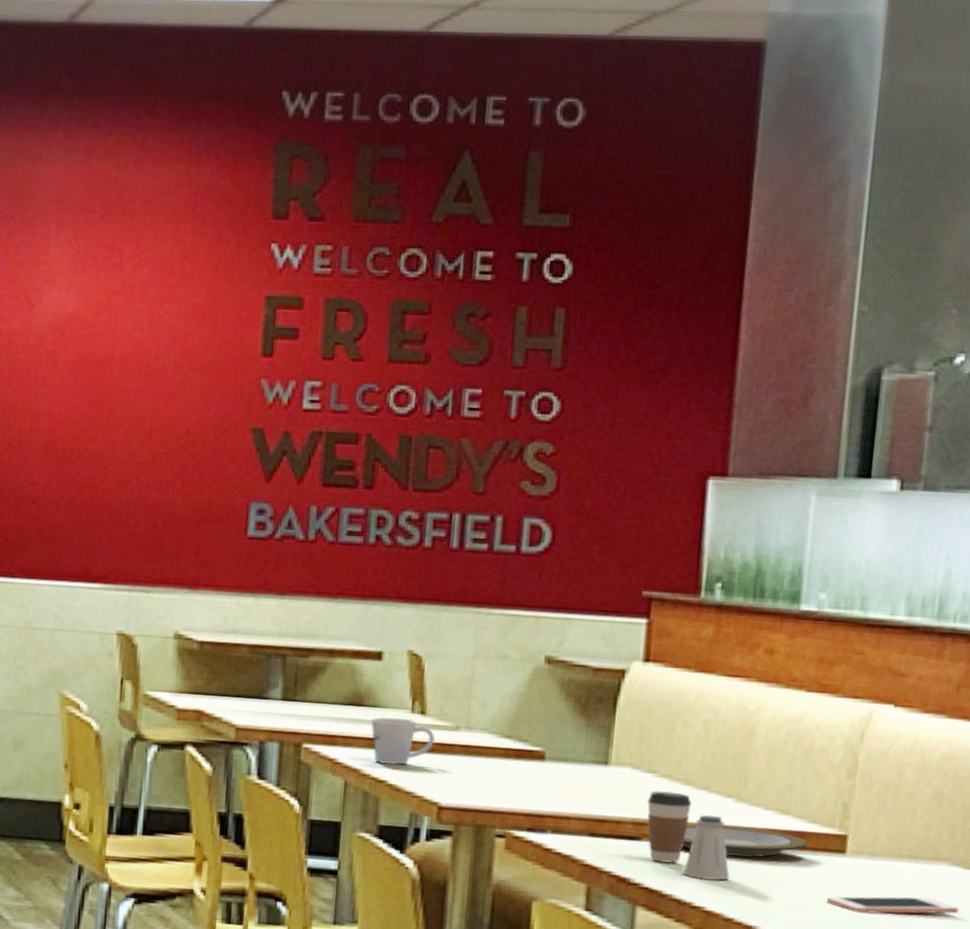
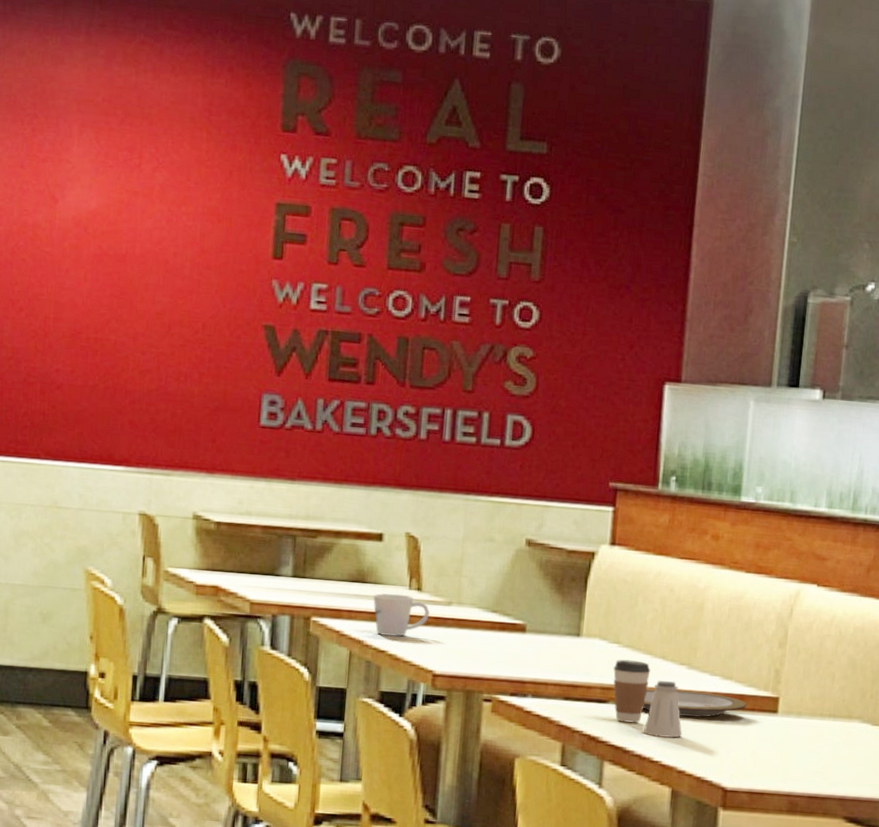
cell phone: present [827,896,960,914] -> none [762,750,869,765]

